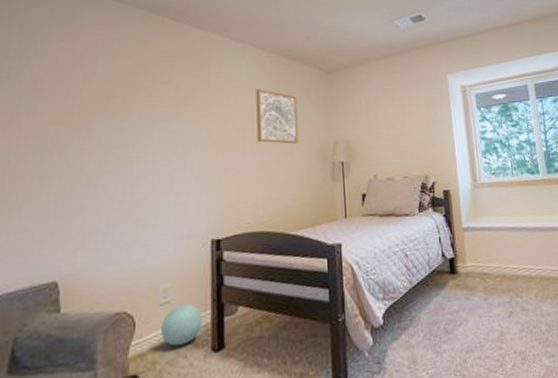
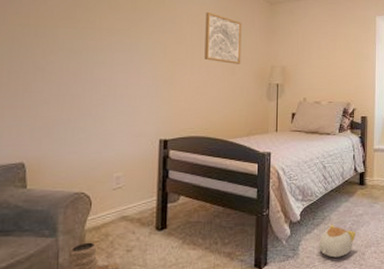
ball: present [160,304,202,347] -> none [112,191,149,224]
plush toy: none [409,327,454,370] -> present [319,225,357,258]

